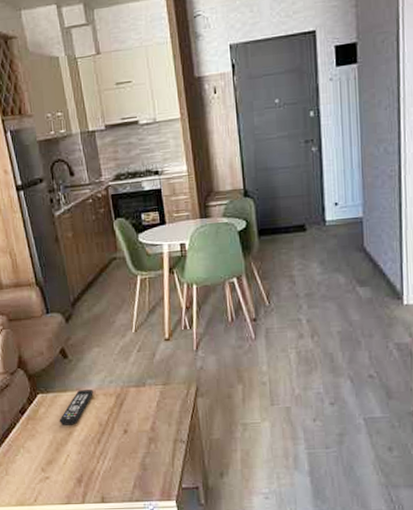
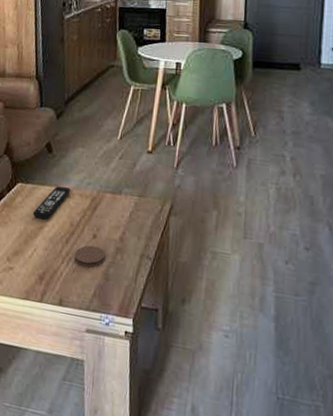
coaster: none [109,440,140,462] -> present [74,245,106,268]

